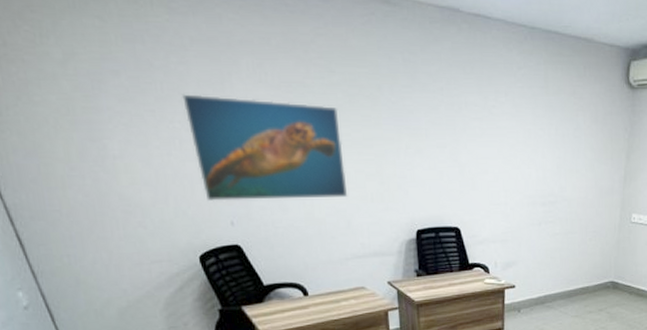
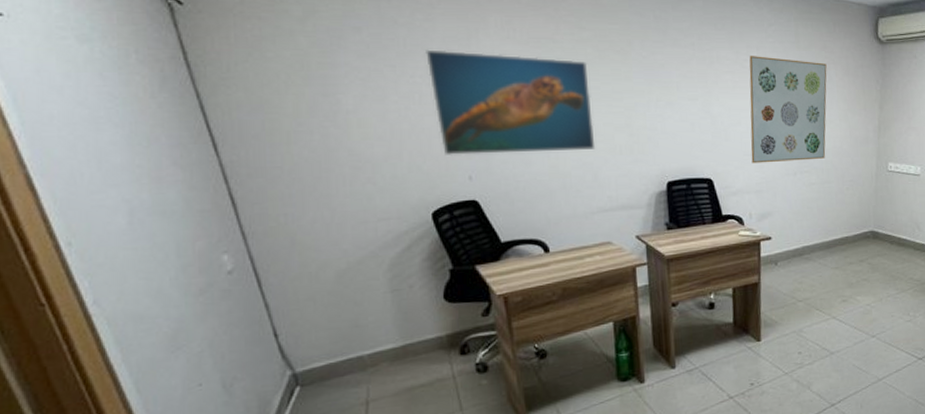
wall art: none [497,102,575,213] -> present [749,56,827,164]

